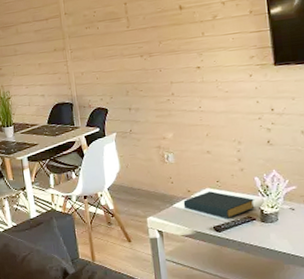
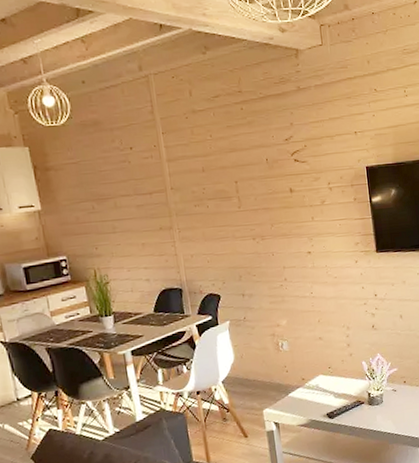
hardback book: present [183,191,255,219] -> none [298,378,363,405]

